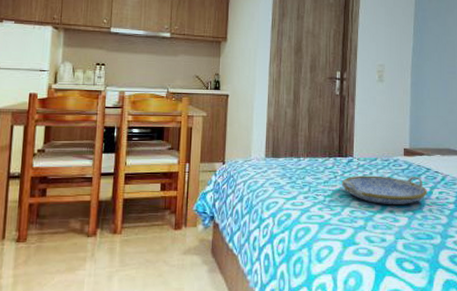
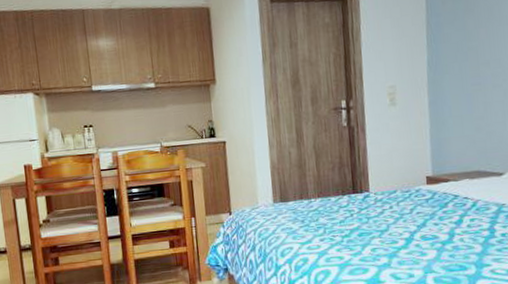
serving tray: present [341,175,427,206] -> none [359,205,457,239]

